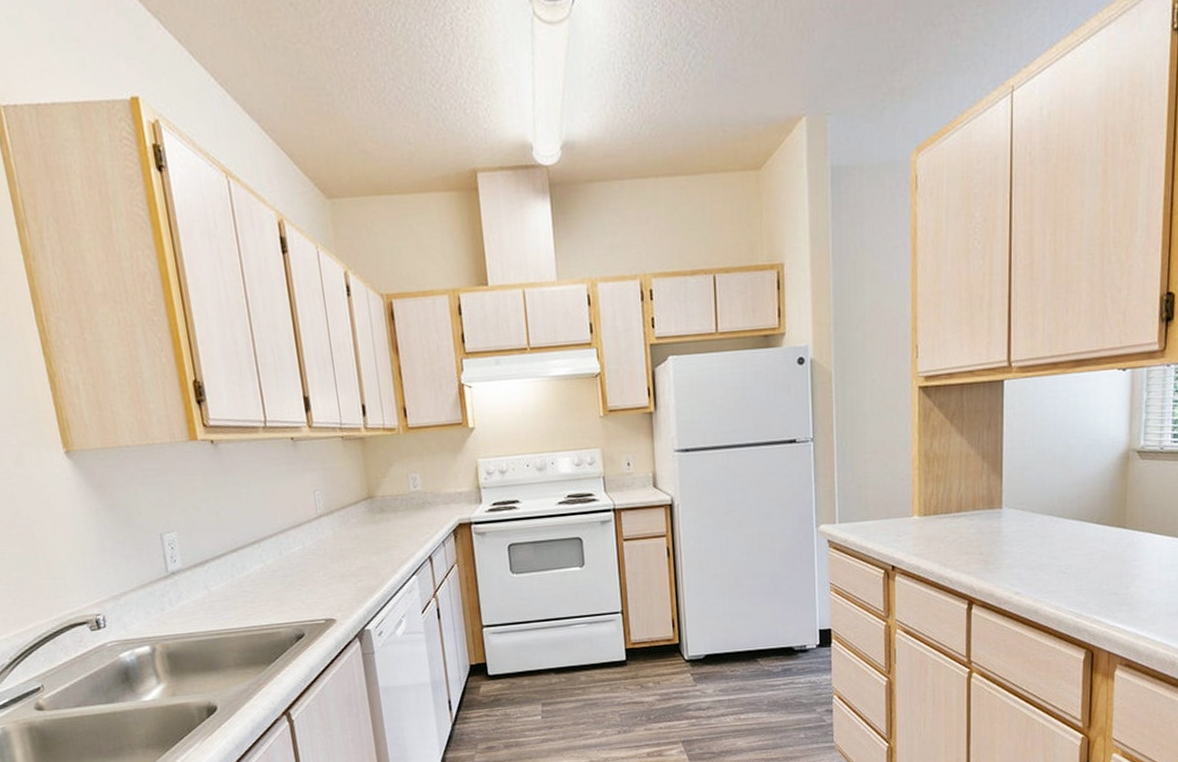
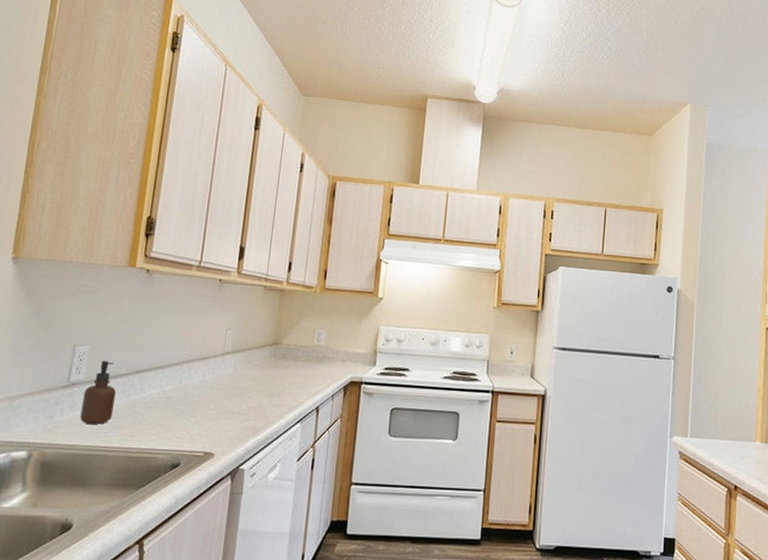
soap dispenser: none [186,543,223,610] -> present [80,360,116,424]

